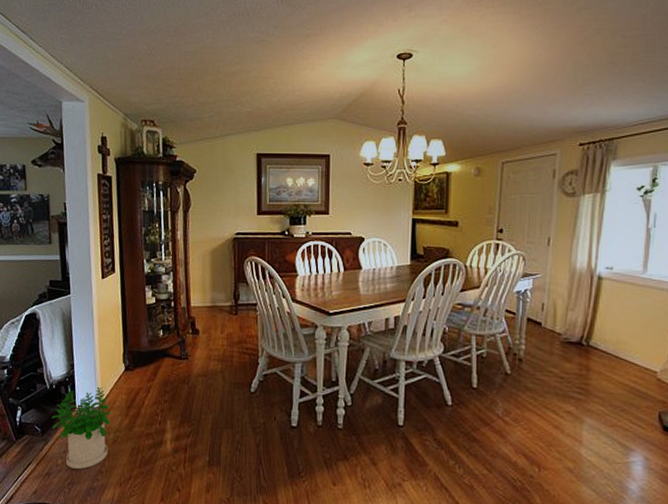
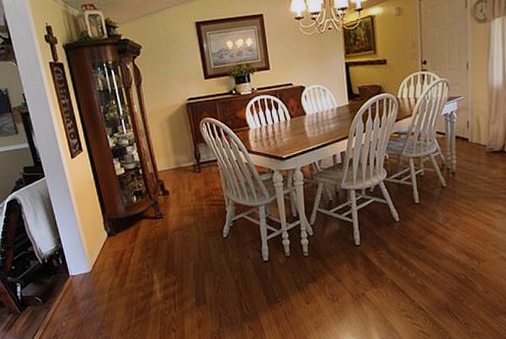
potted plant: present [51,386,111,469] -> none [49,254,106,328]

